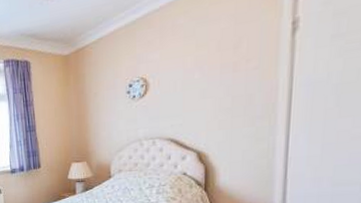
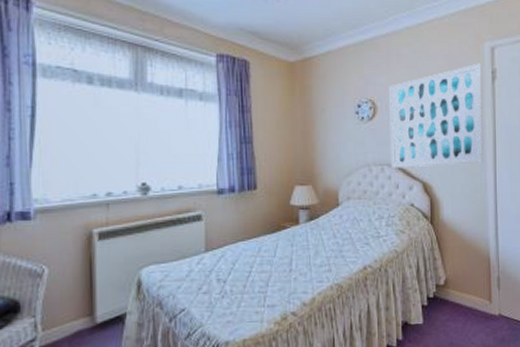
wall art: none [162,15,278,141] -> present [389,63,484,168]

